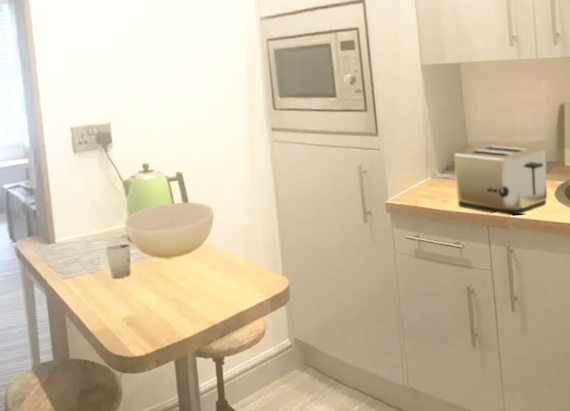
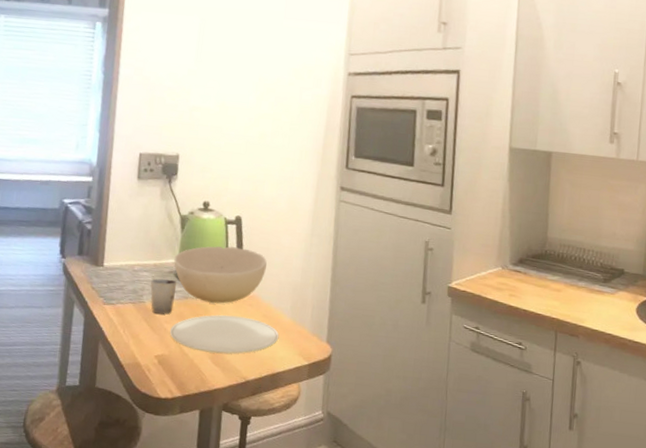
plate: none [132,266,238,306] -> present [169,314,279,354]
toaster: present [453,143,548,216] -> none [526,241,633,325]

